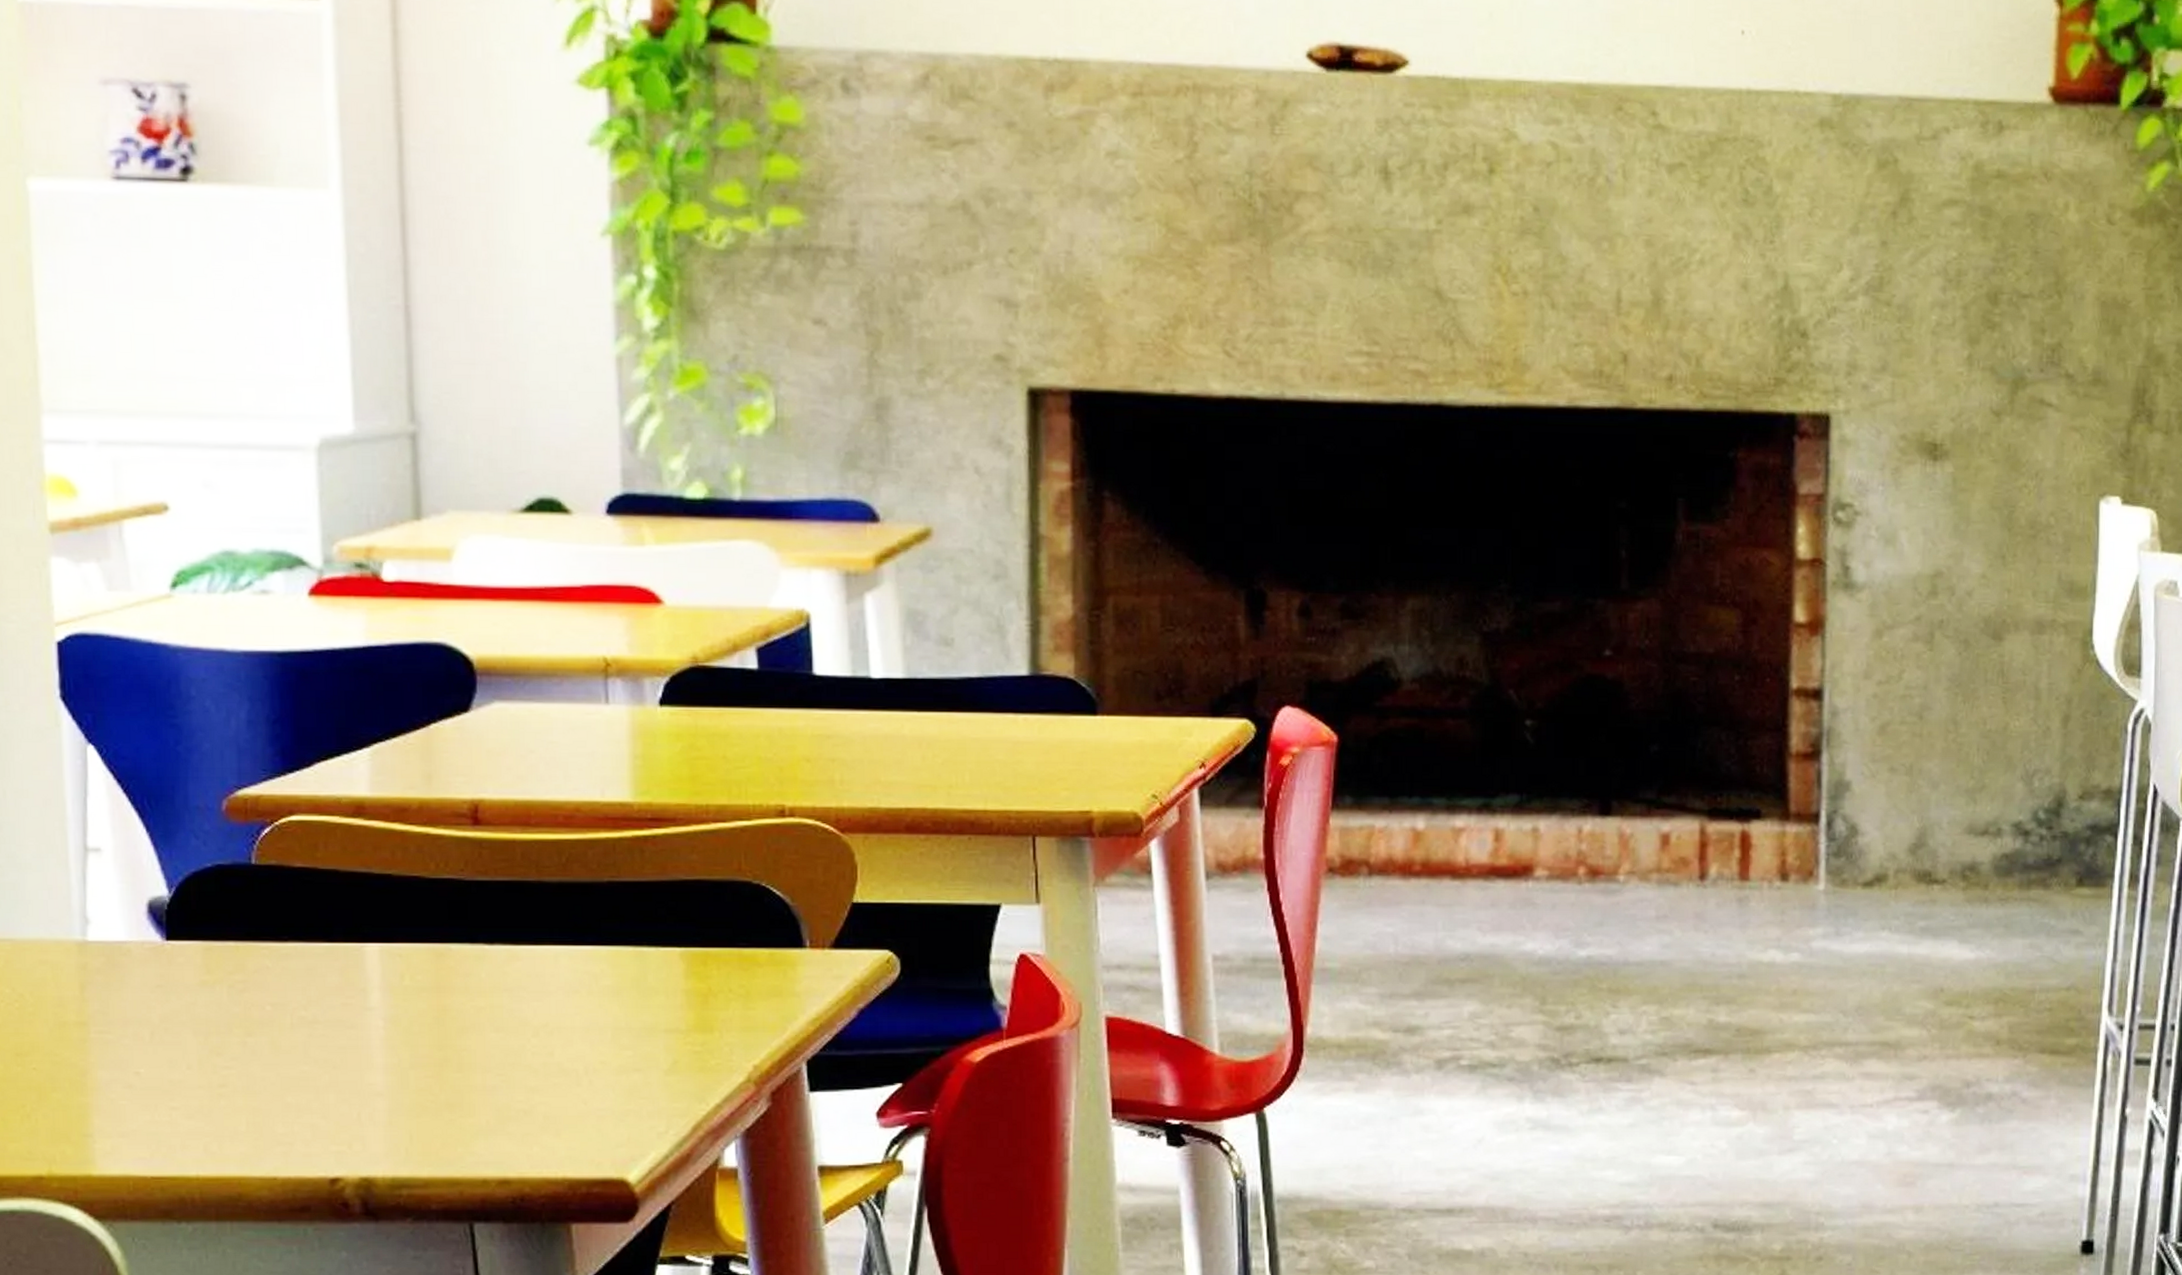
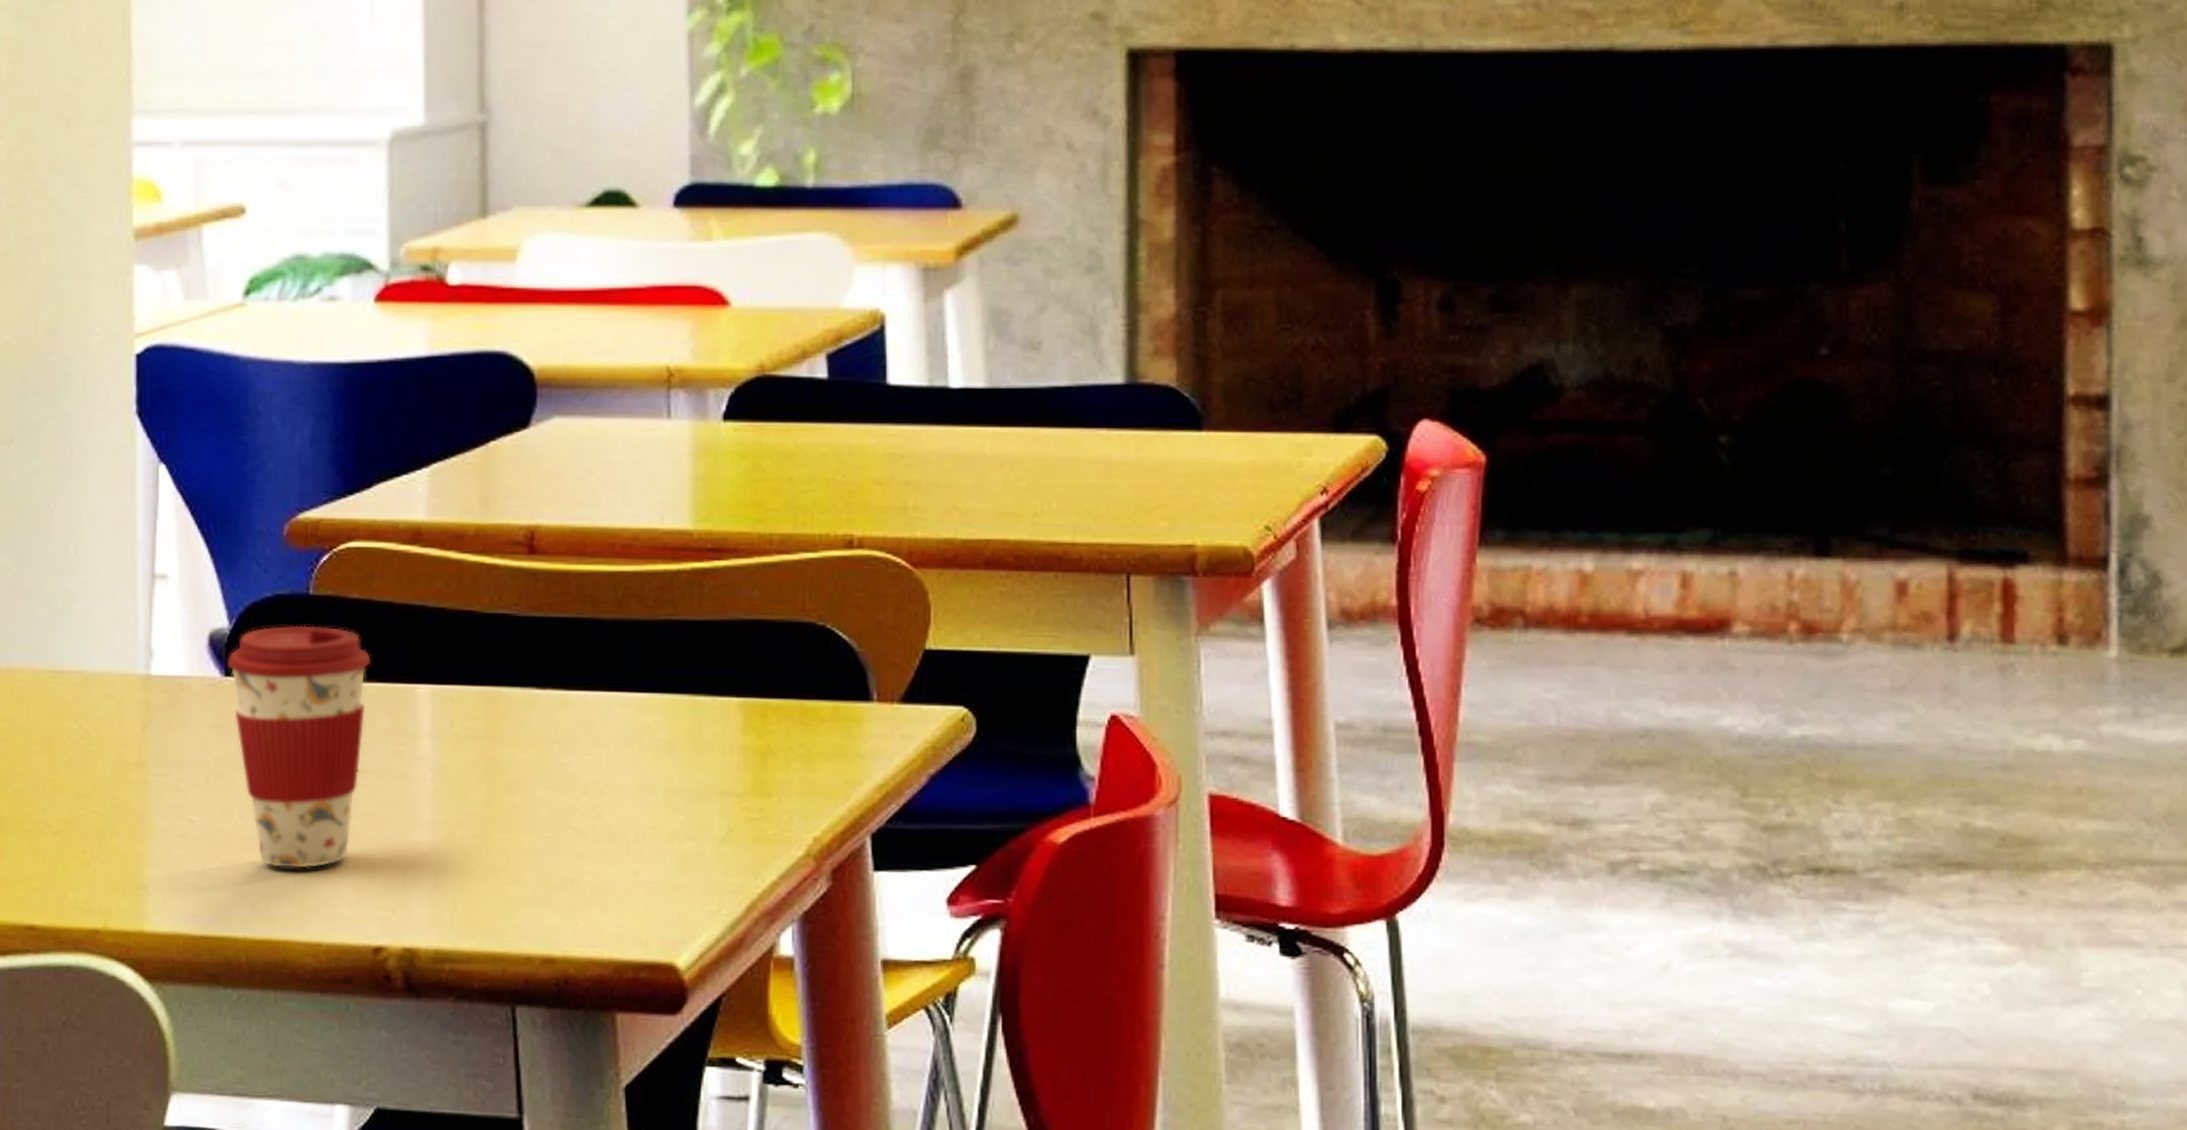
coffee cup: none [167,892,317,1113] -> present [227,625,371,869]

